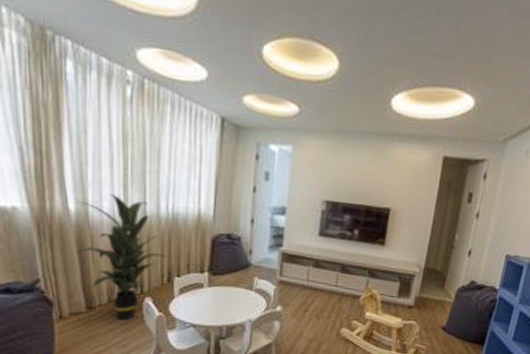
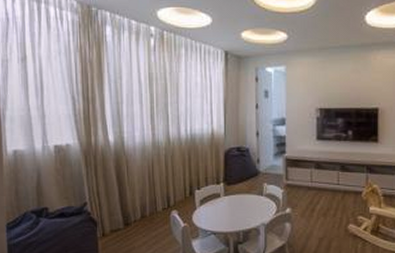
indoor plant: present [75,194,167,320] -> none [114,125,188,233]

